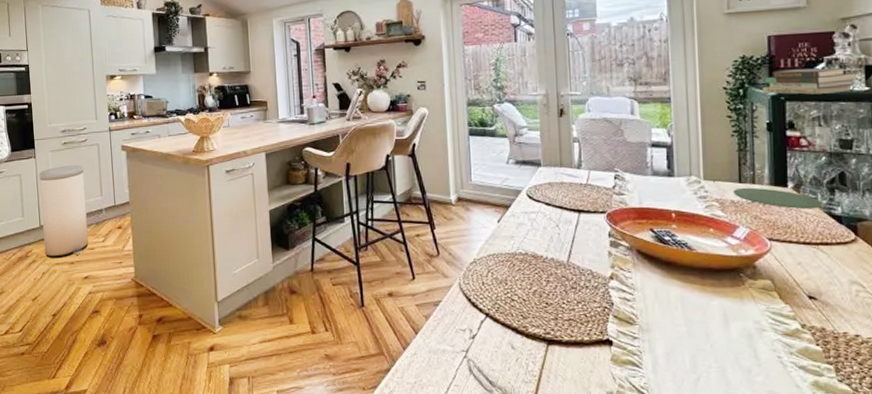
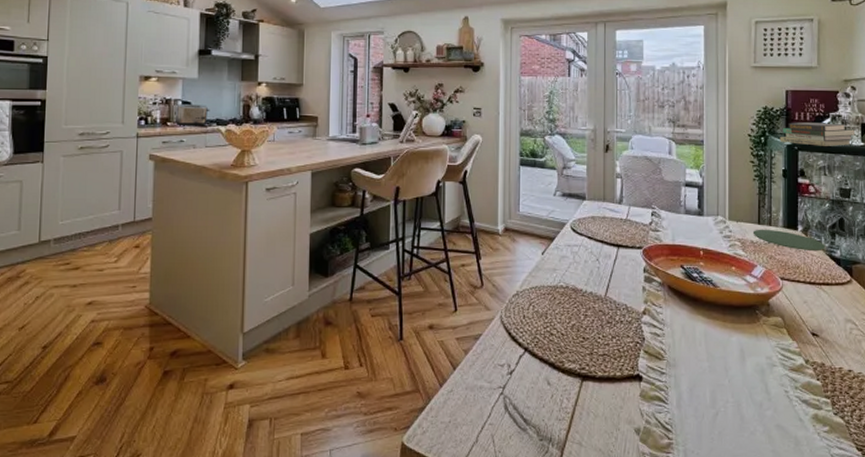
pedal bin: present [39,165,88,259] -> none [41,173,101,281]

